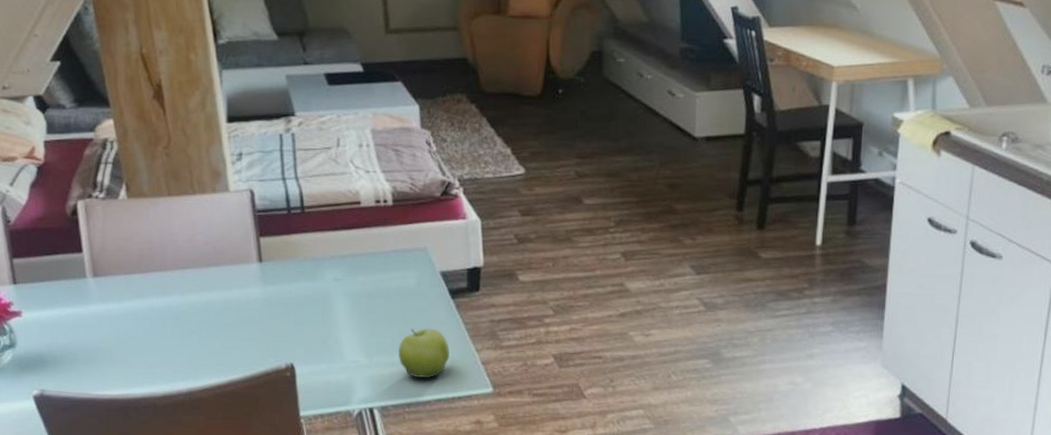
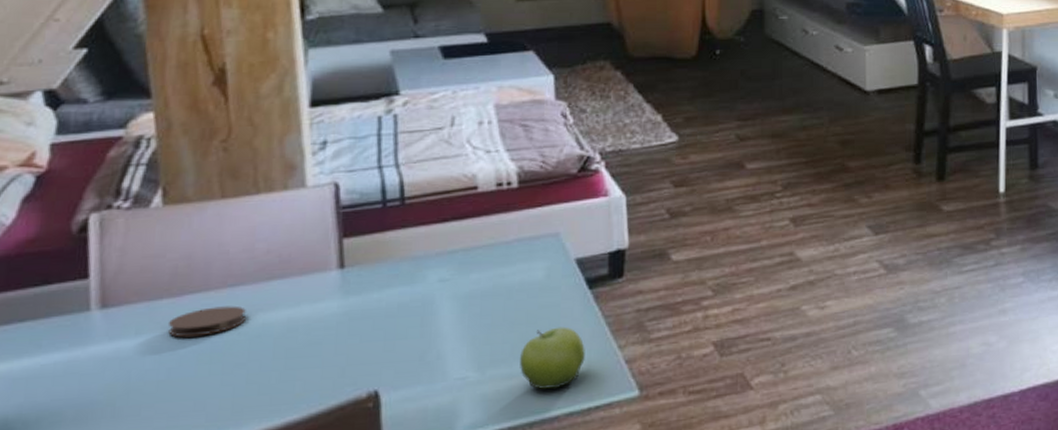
coaster: none [140,284,195,306] -> present [167,306,247,338]

